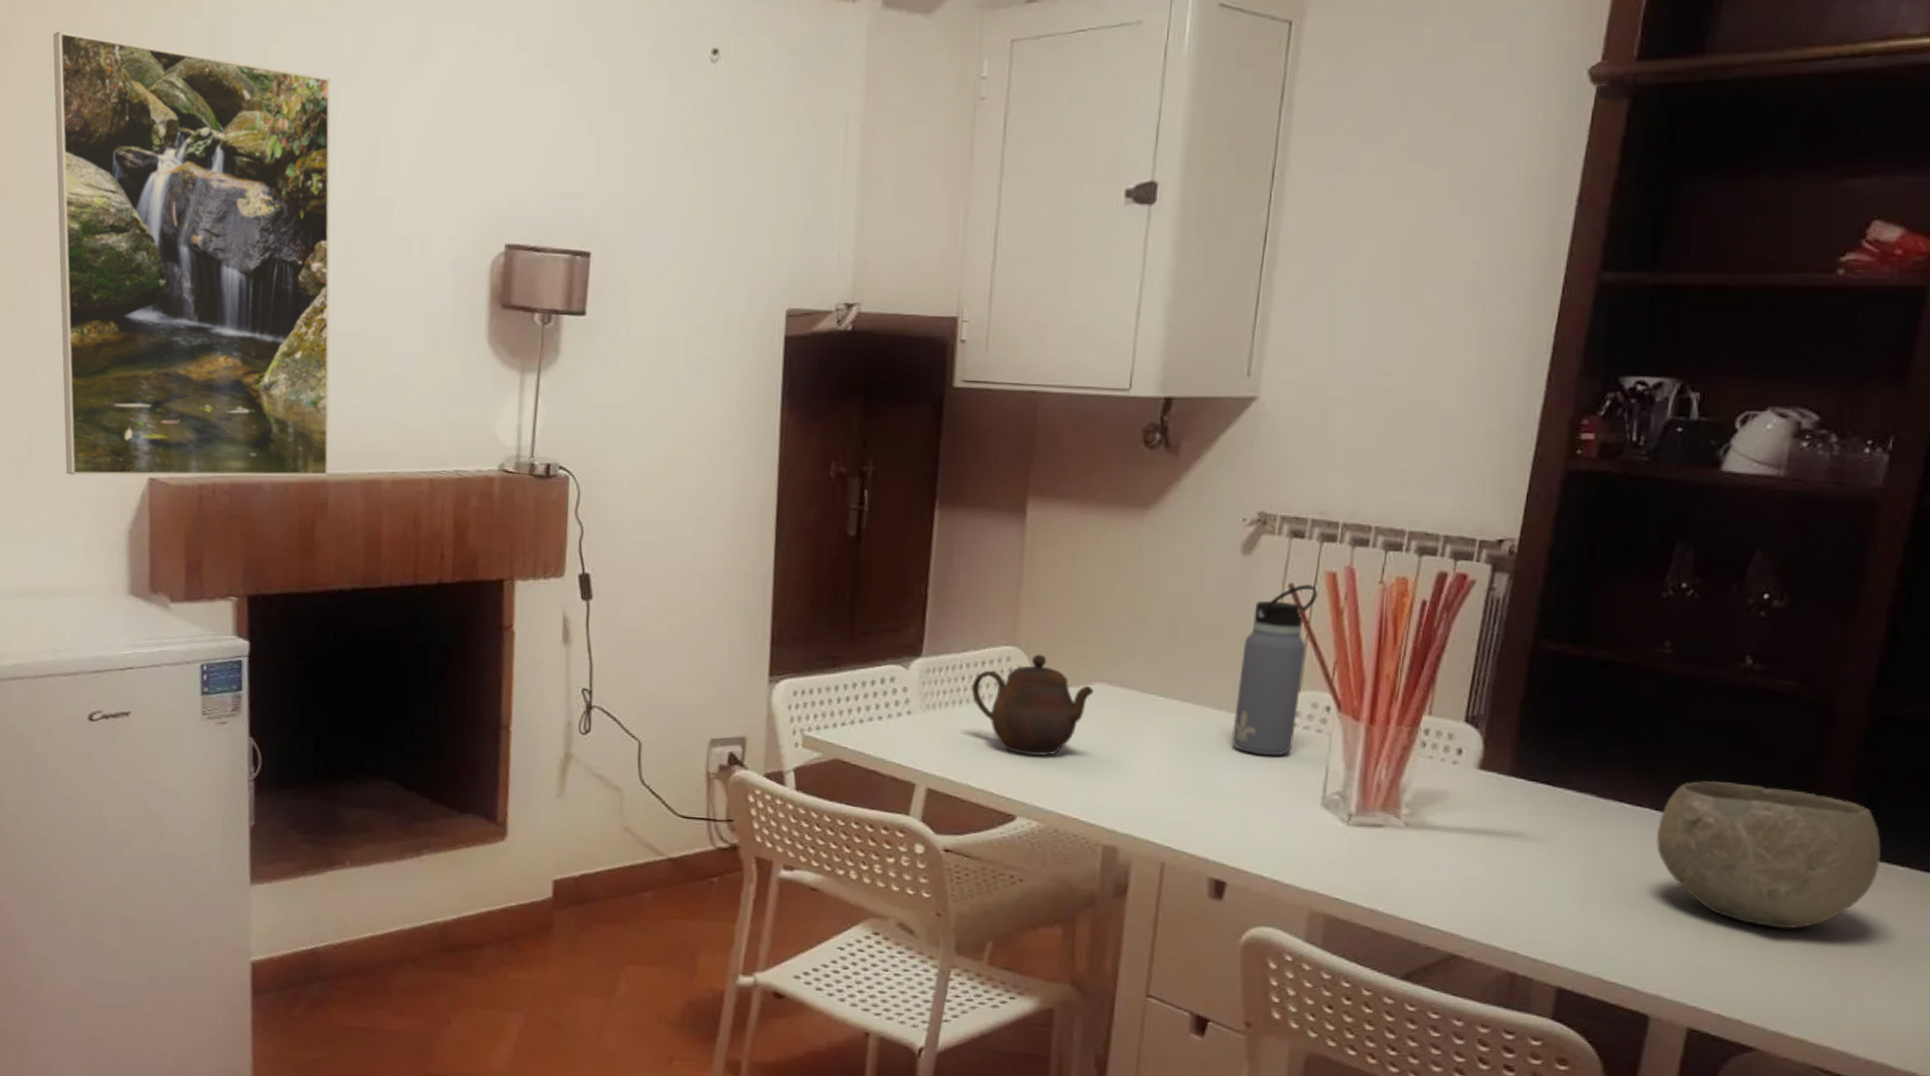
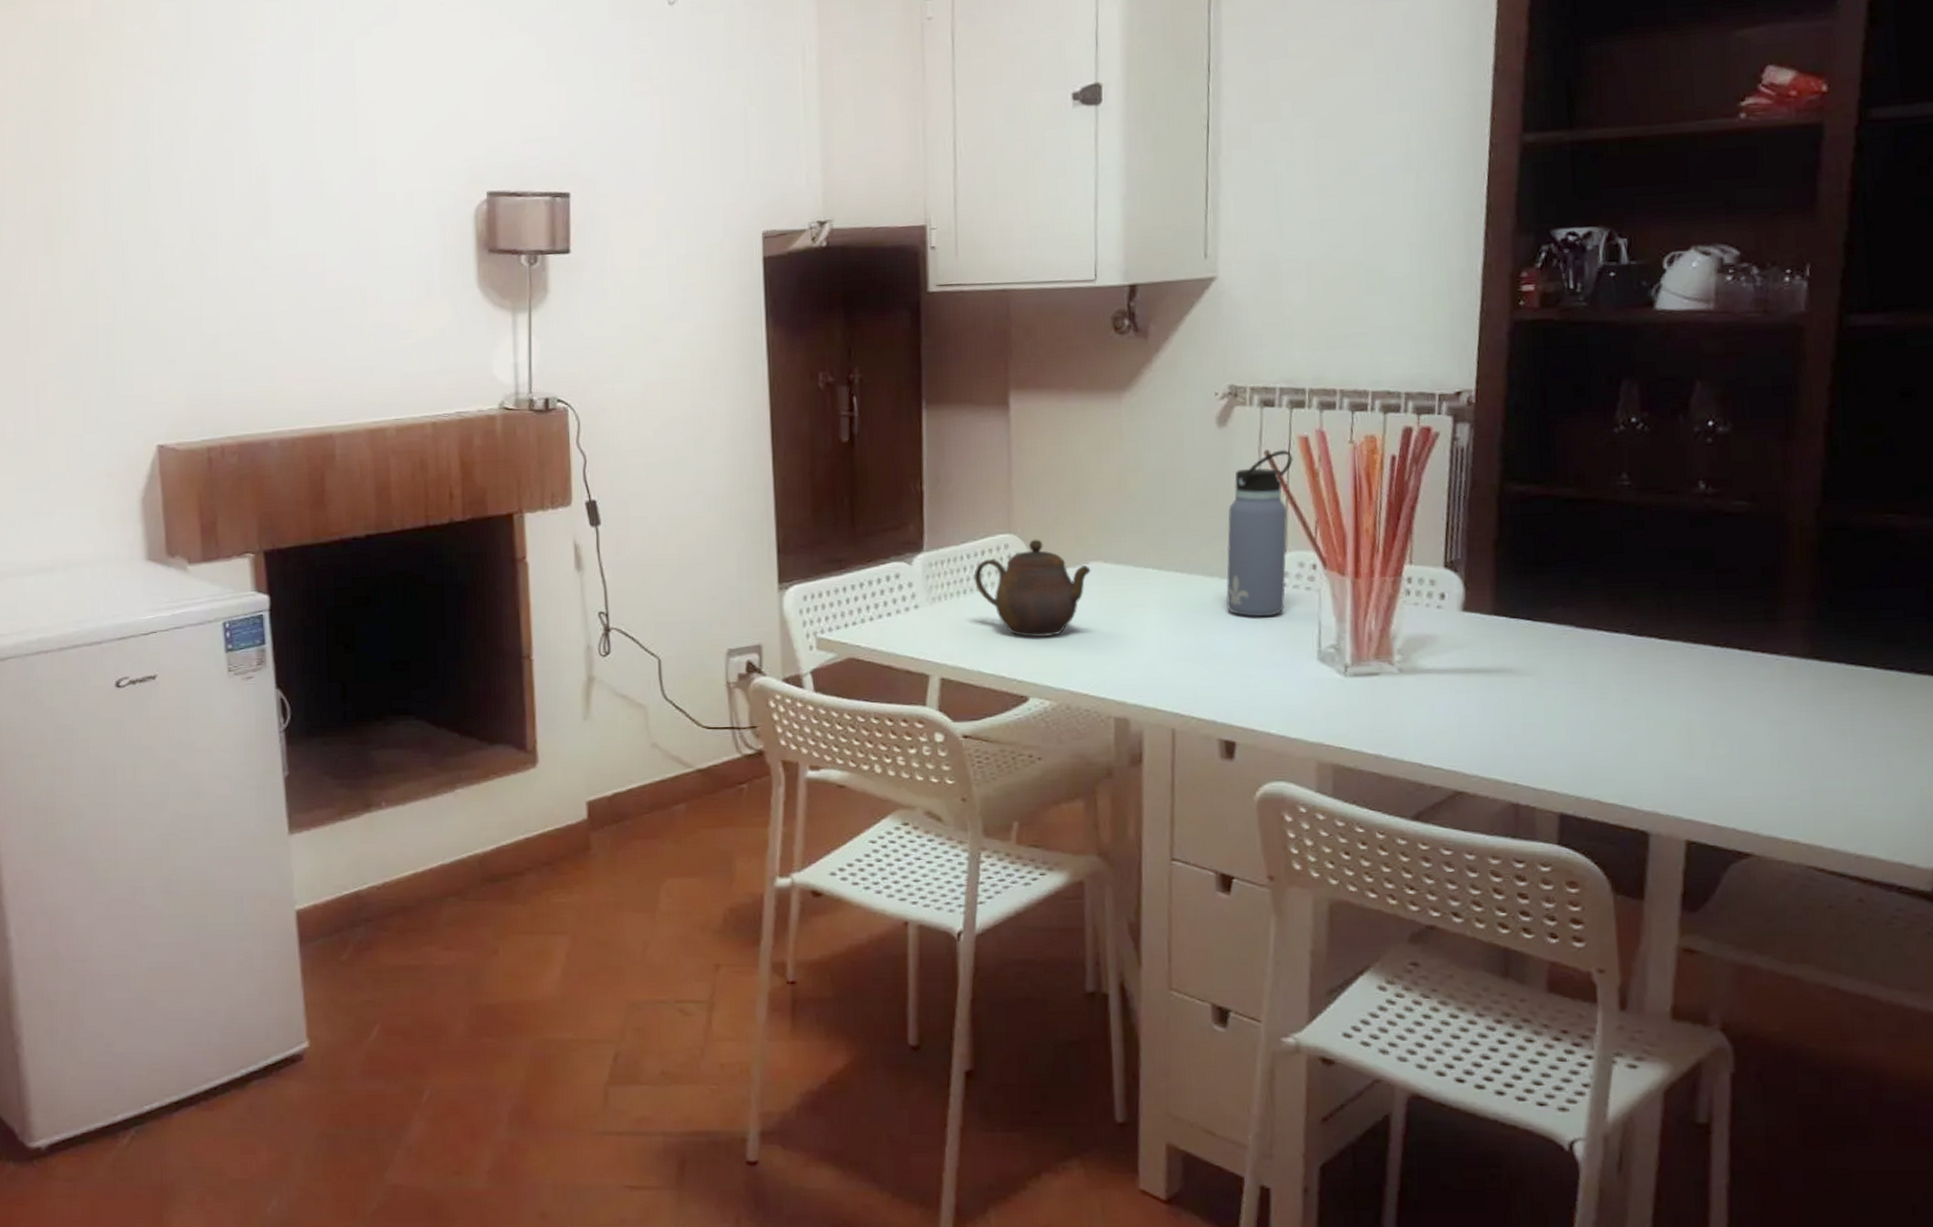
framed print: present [53,31,331,477] -> none [32,23,334,449]
bowl: present [1657,781,1881,929] -> none [1636,602,1846,737]

